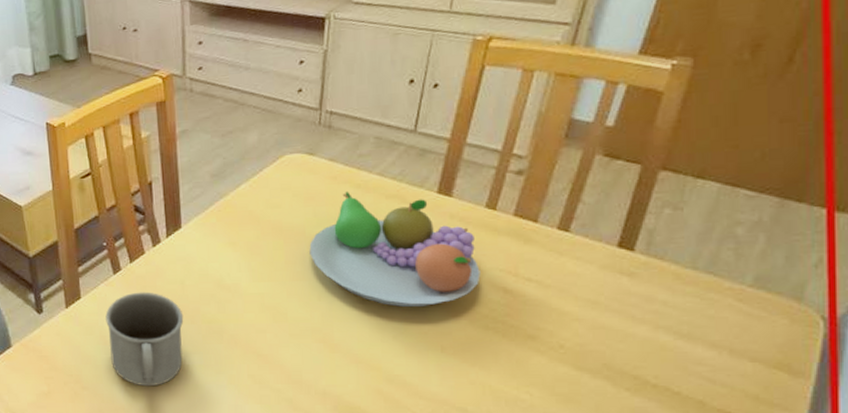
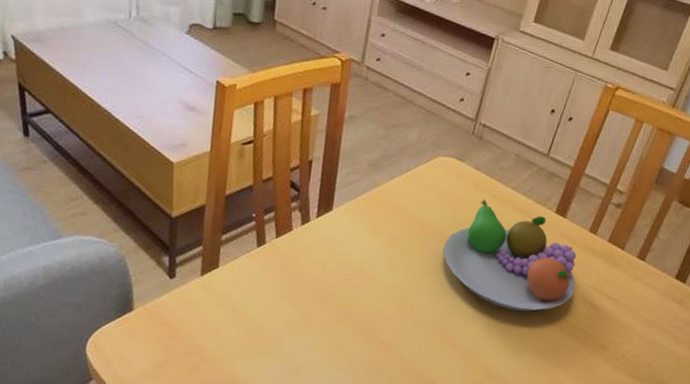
mug: present [105,292,184,387] -> none [238,268,319,364]

